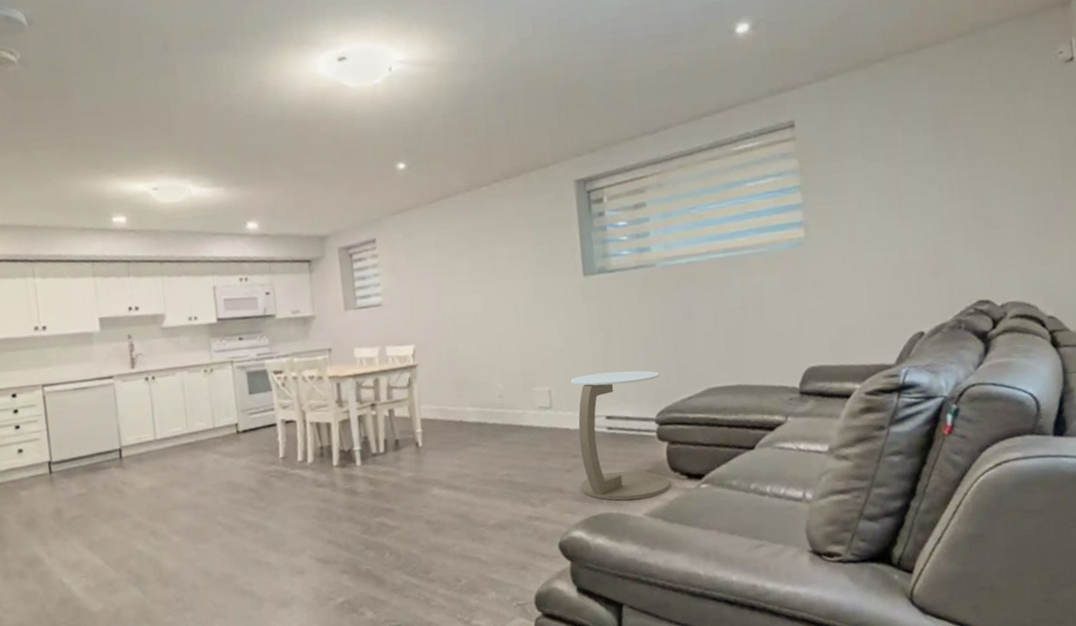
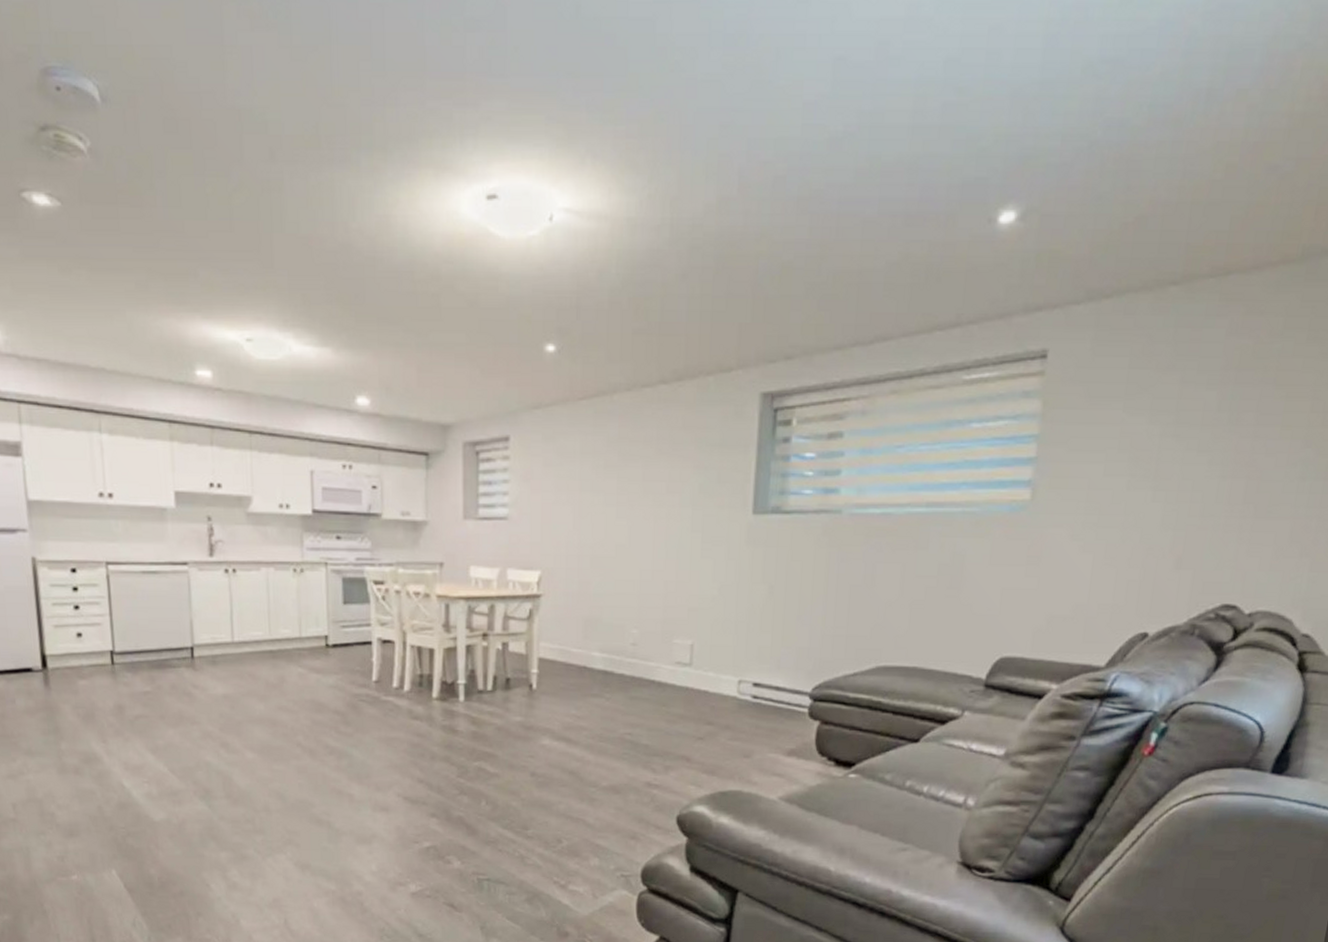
side table: present [570,370,670,501] -> none [711,631,824,781]

